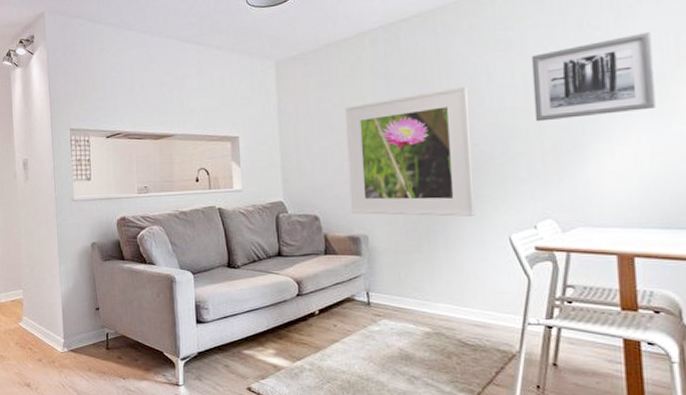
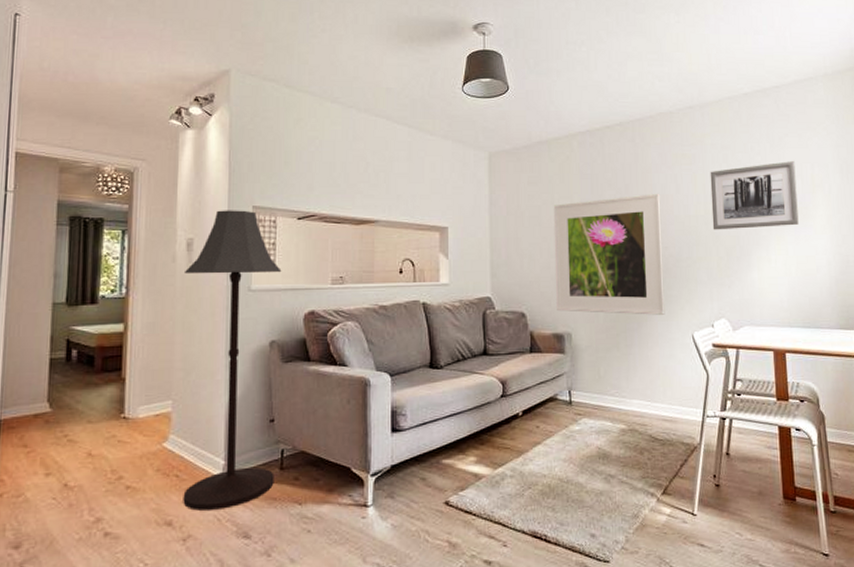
floor lamp: none [23,132,103,378] -> present [183,210,282,511]

